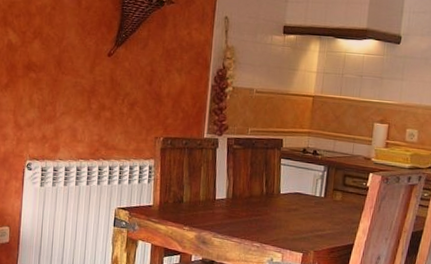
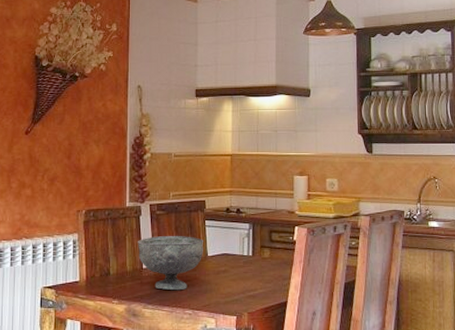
decorative bowl: none [212,169,277,224] -> present [137,236,203,291]

